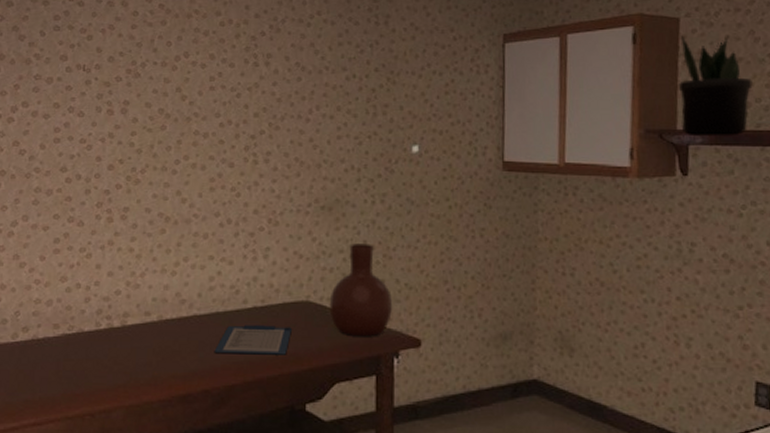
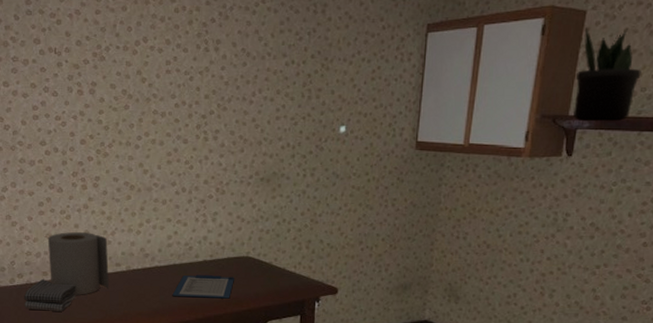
towel: none [27,334,95,375] -> present [23,279,76,312]
paper towel roll: none [62,274,136,353] -> present [47,232,109,295]
vase: present [329,243,393,337] -> none [265,210,317,286]

